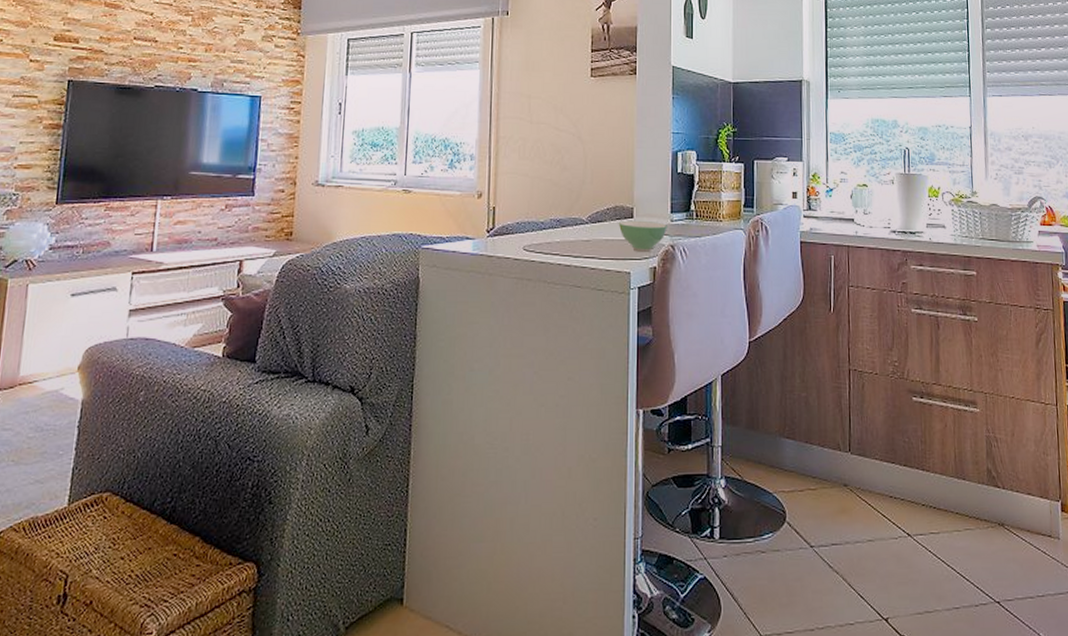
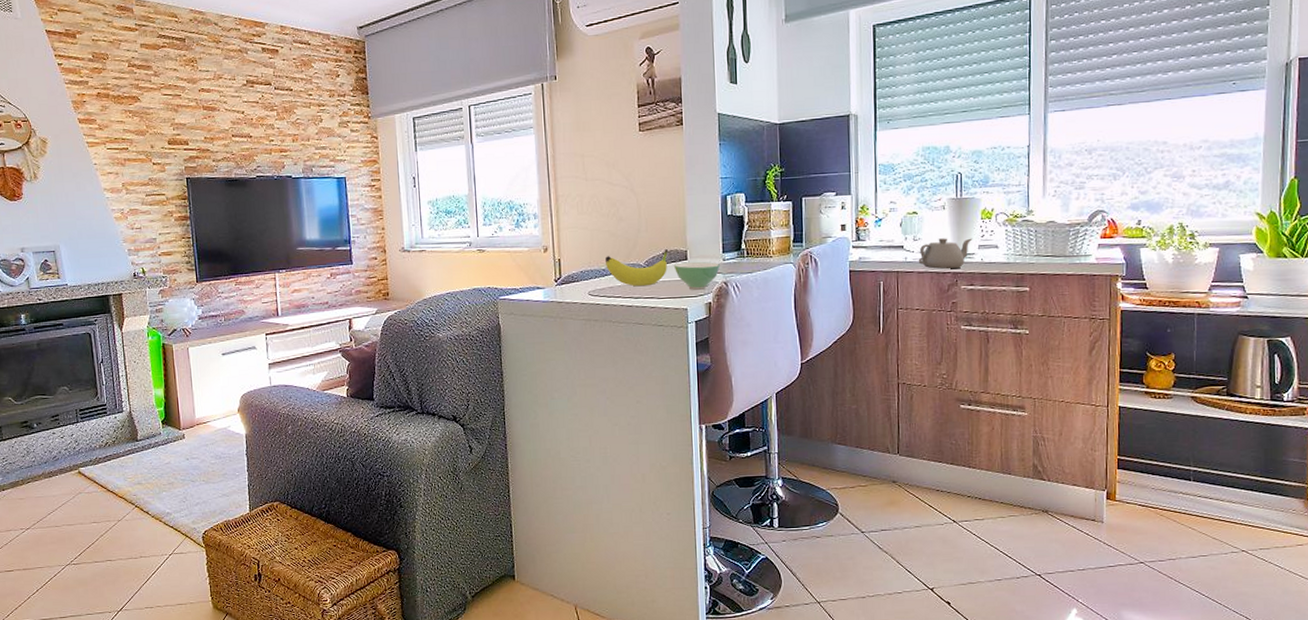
fruit: none [545,205,614,244] -> present [606,249,669,287]
teapot: none [868,214,921,247] -> present [918,238,973,270]

